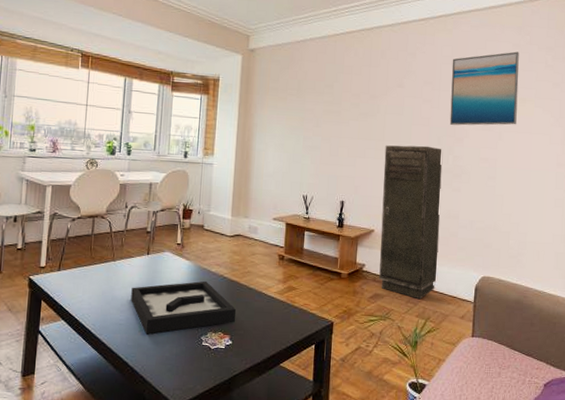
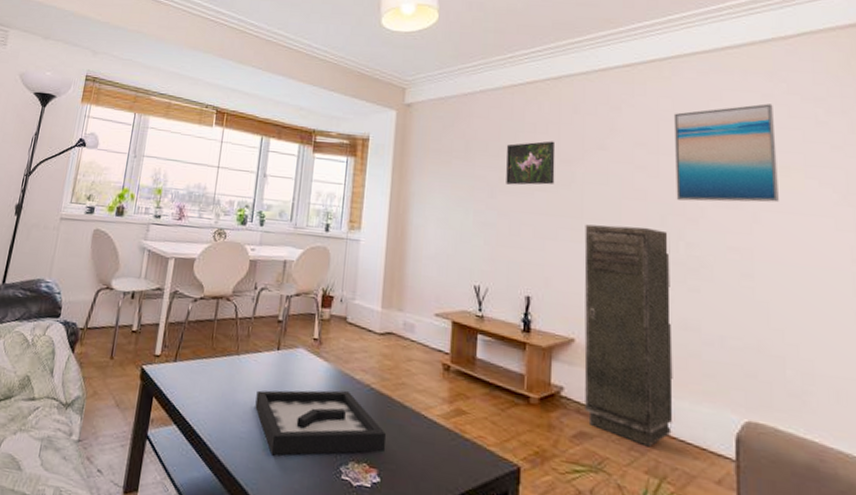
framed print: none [328,80,367,116] -> present [506,141,556,185]

